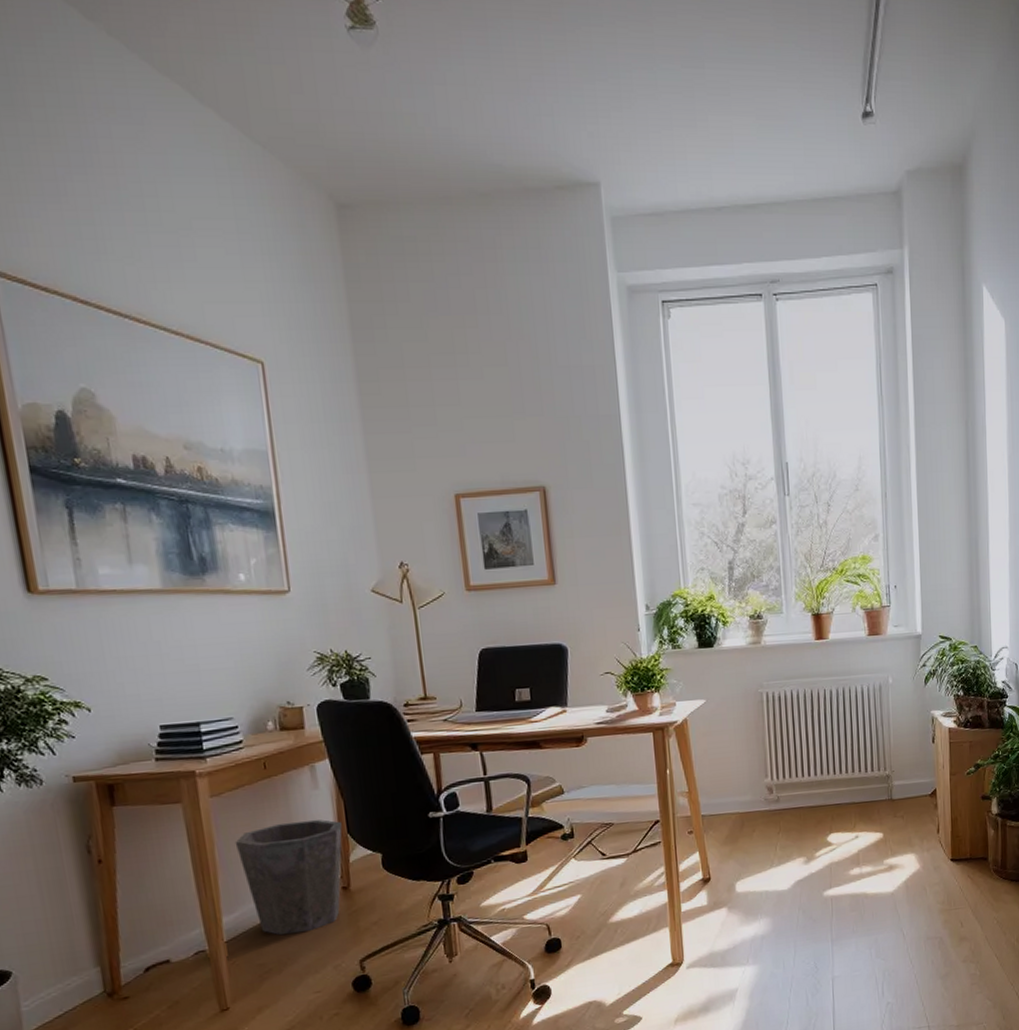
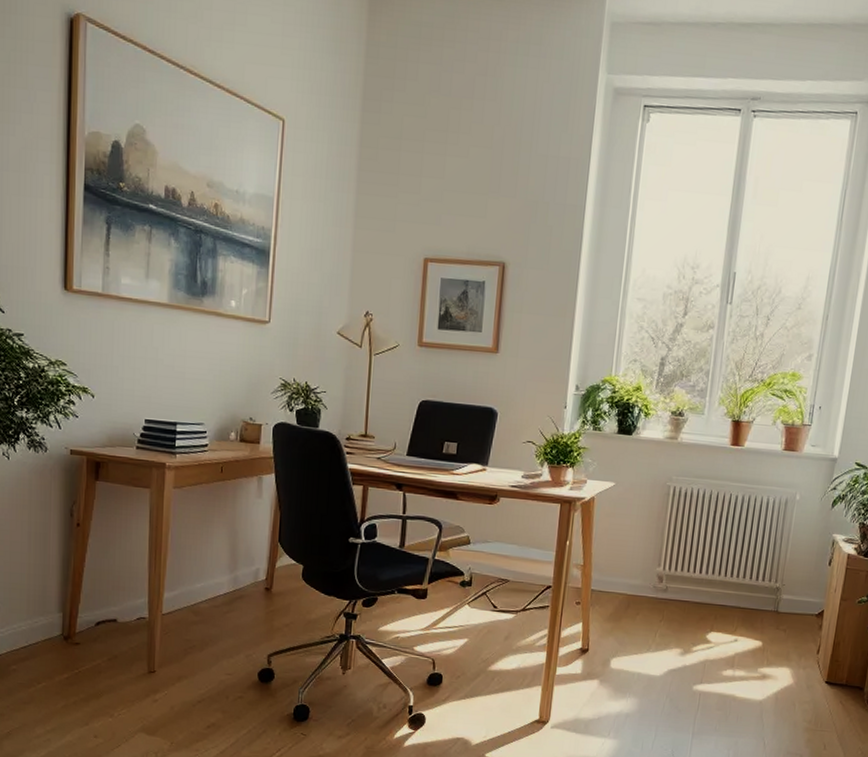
waste bin: present [234,819,342,936] -> none [186,522,275,620]

